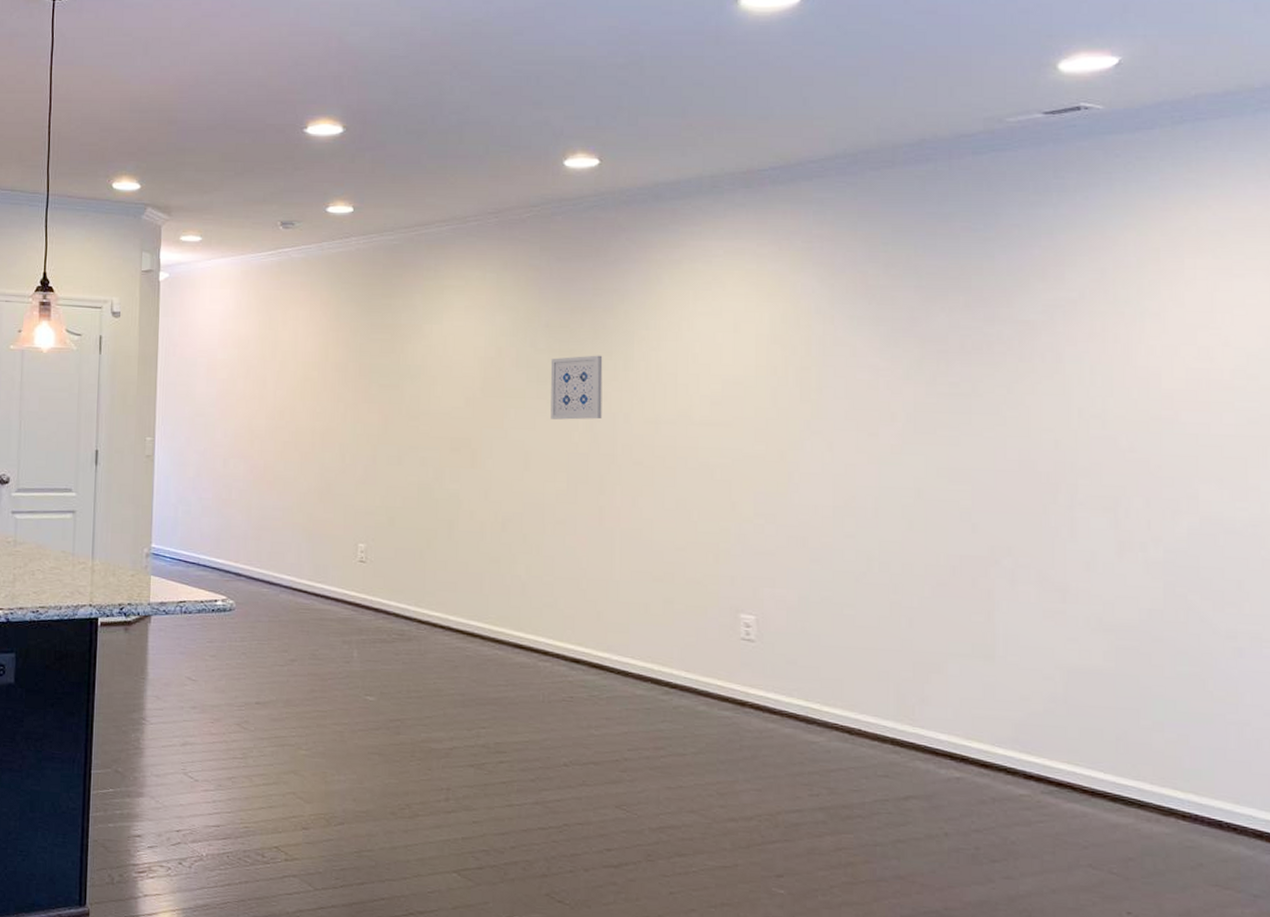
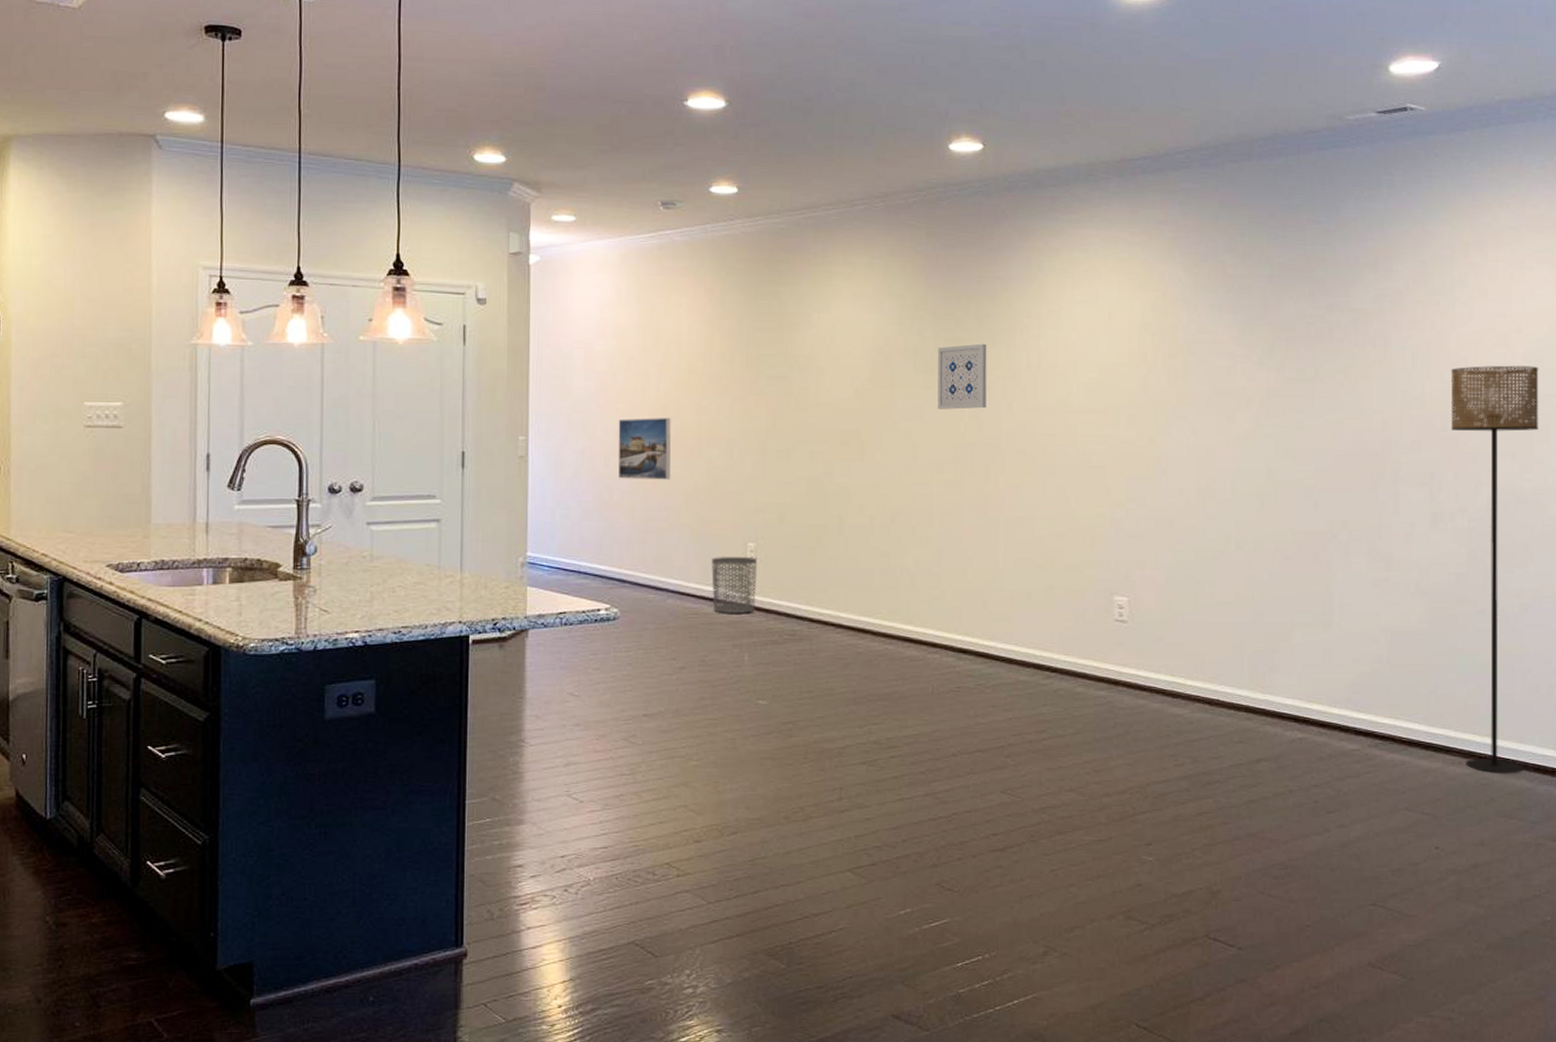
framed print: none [236,422,287,481] -> present [618,418,671,480]
waste bin: none [323,555,367,611] -> present [711,556,757,613]
floor lamp: none [1139,382,1254,837] -> present [1451,365,1539,773]

